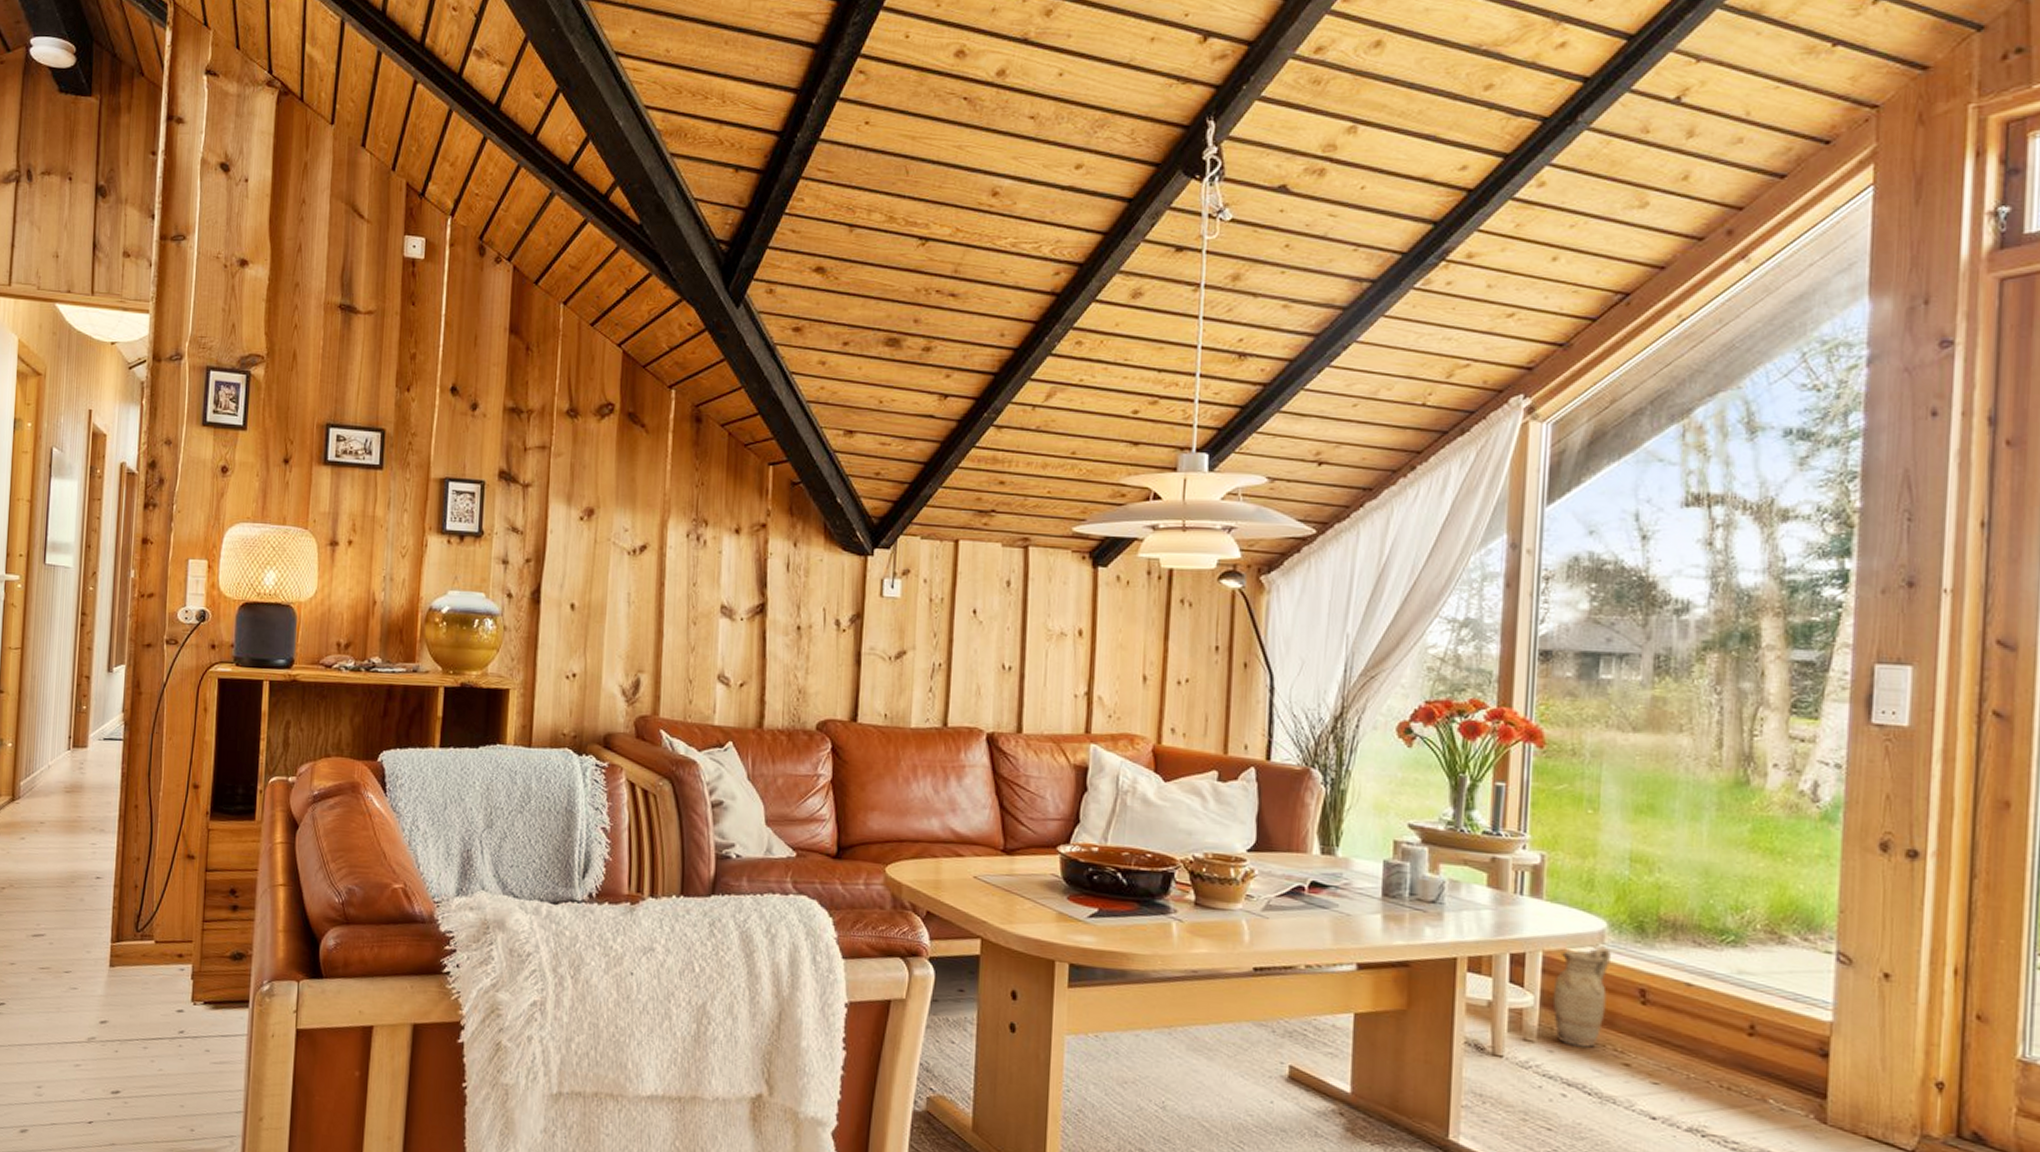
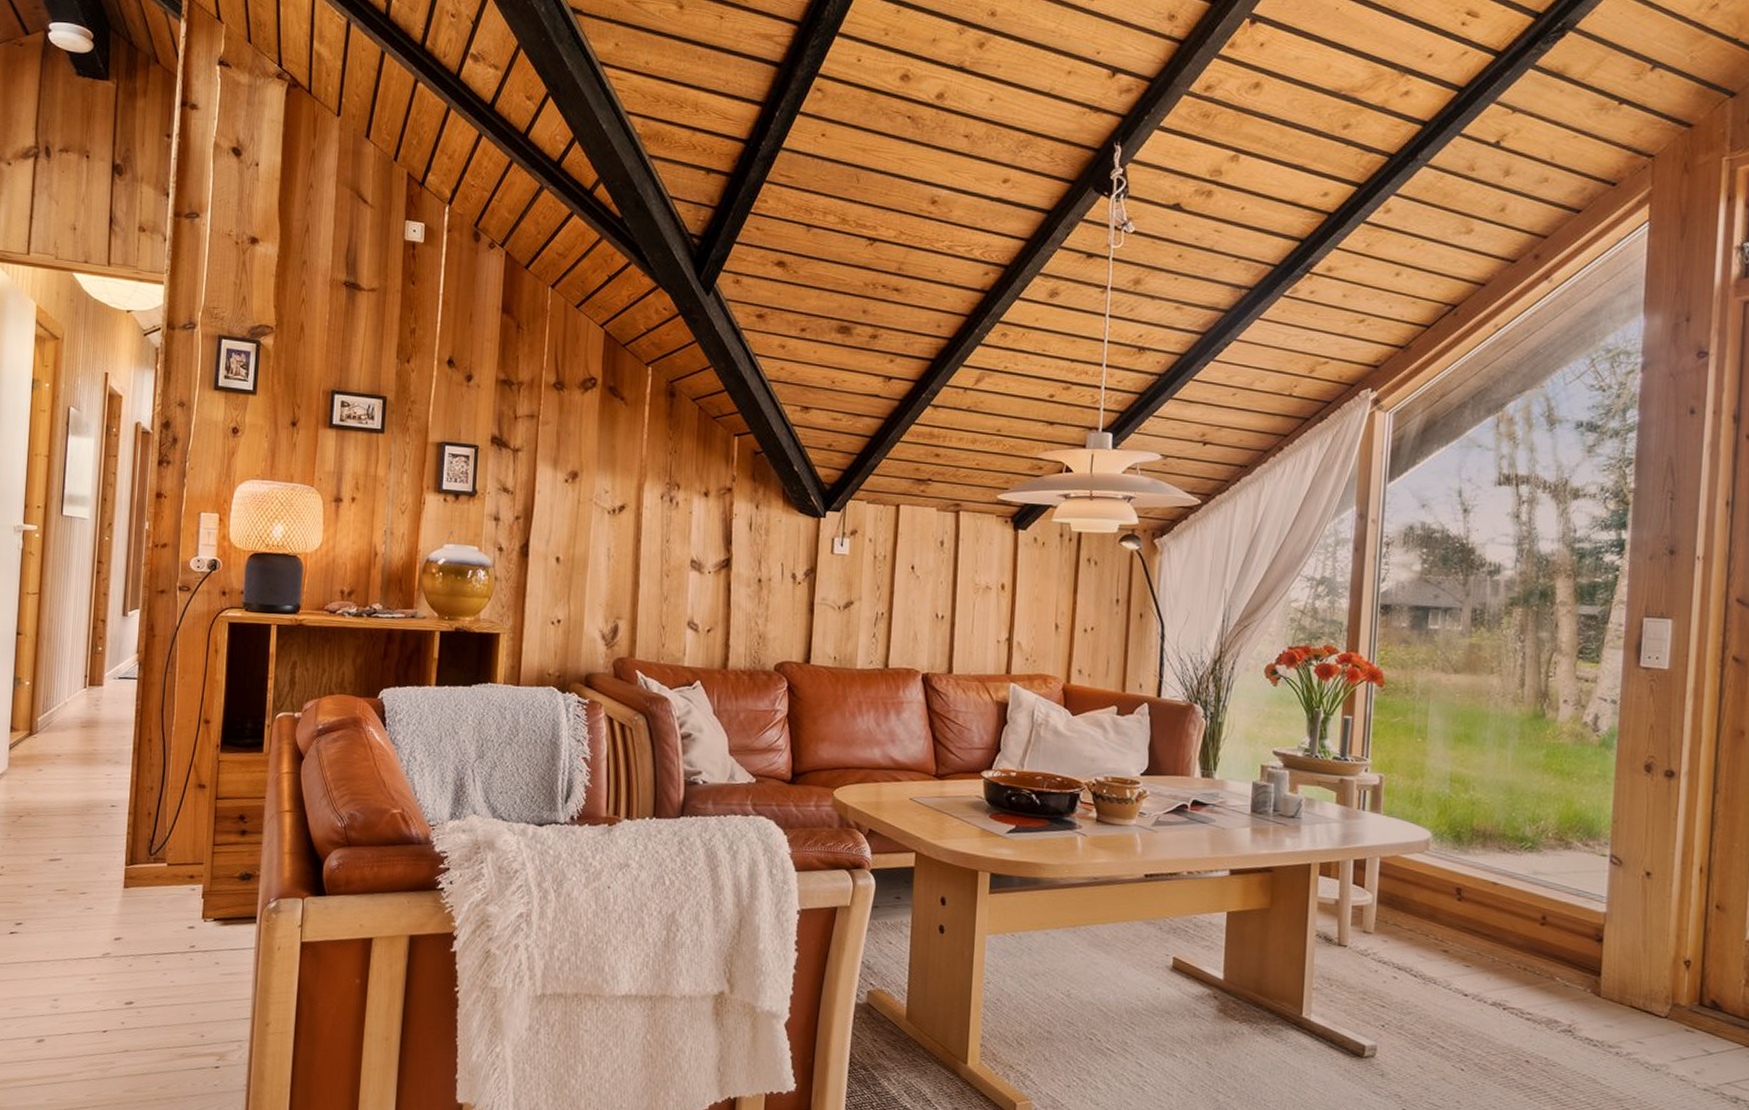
ceramic jug: present [1552,946,1611,1048] -> none [1387,852,1434,937]

